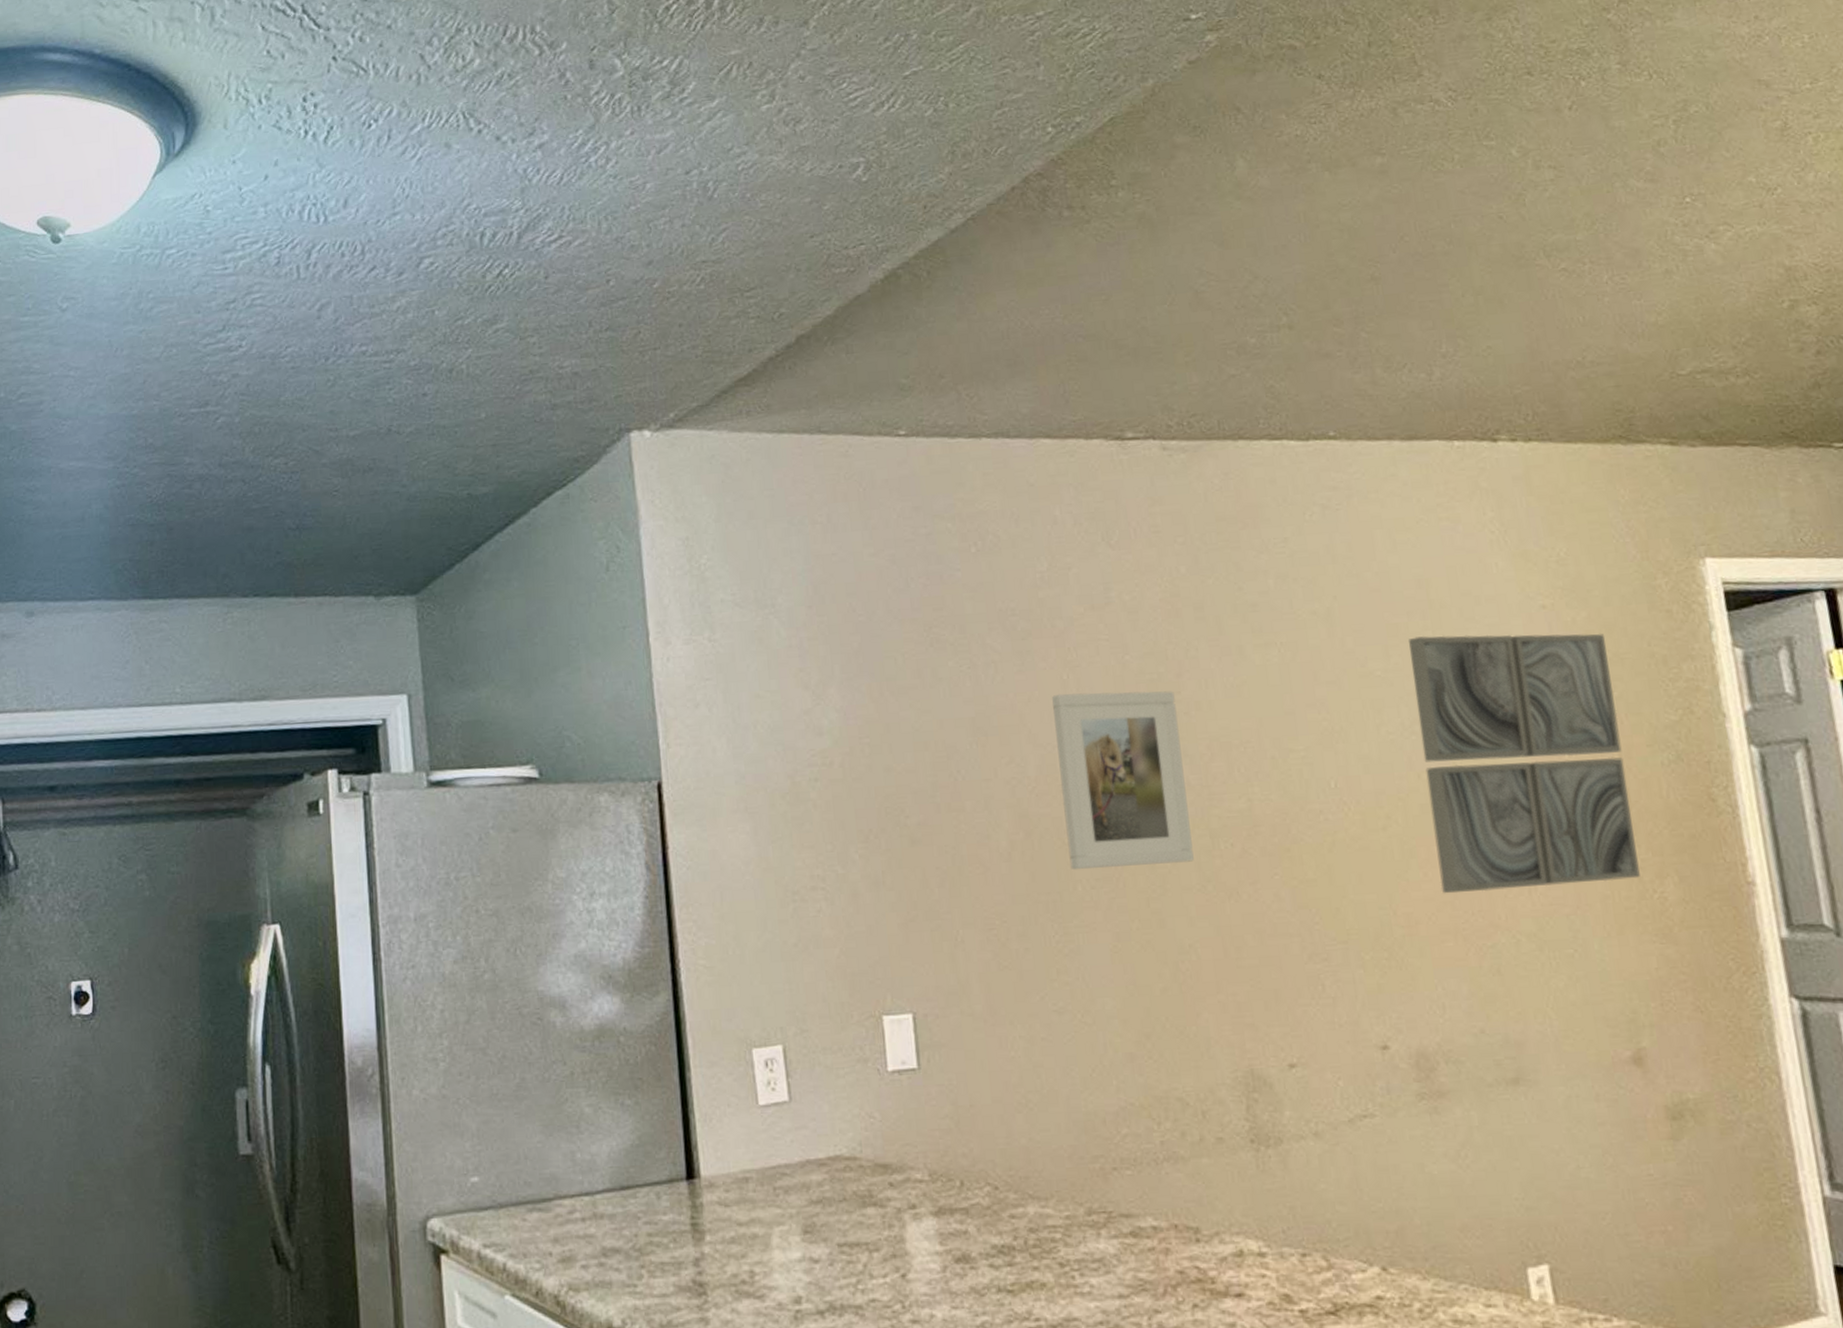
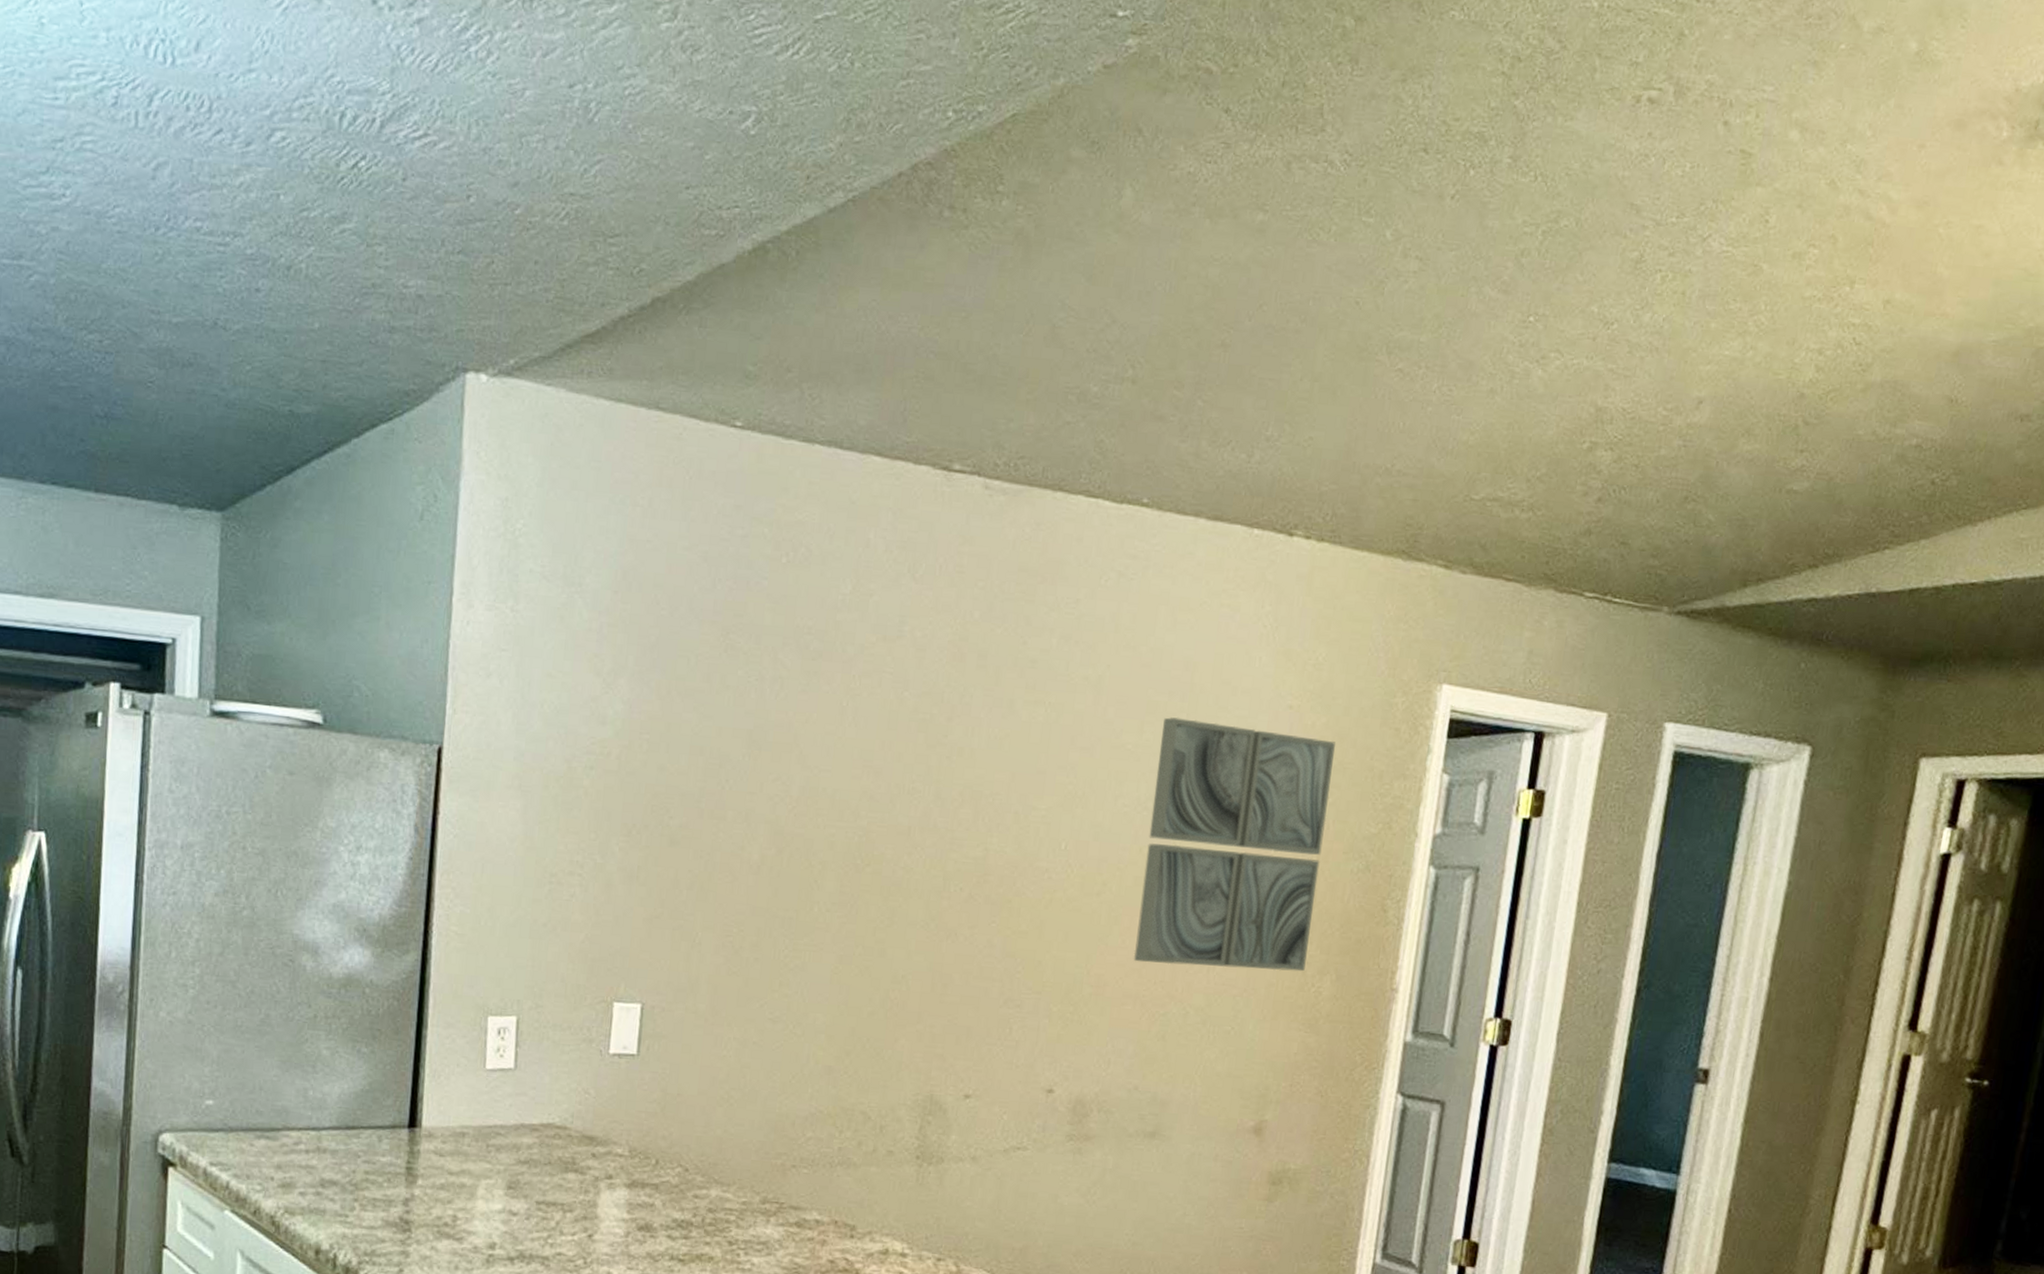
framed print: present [1052,691,1194,870] -> none [811,719,942,899]

